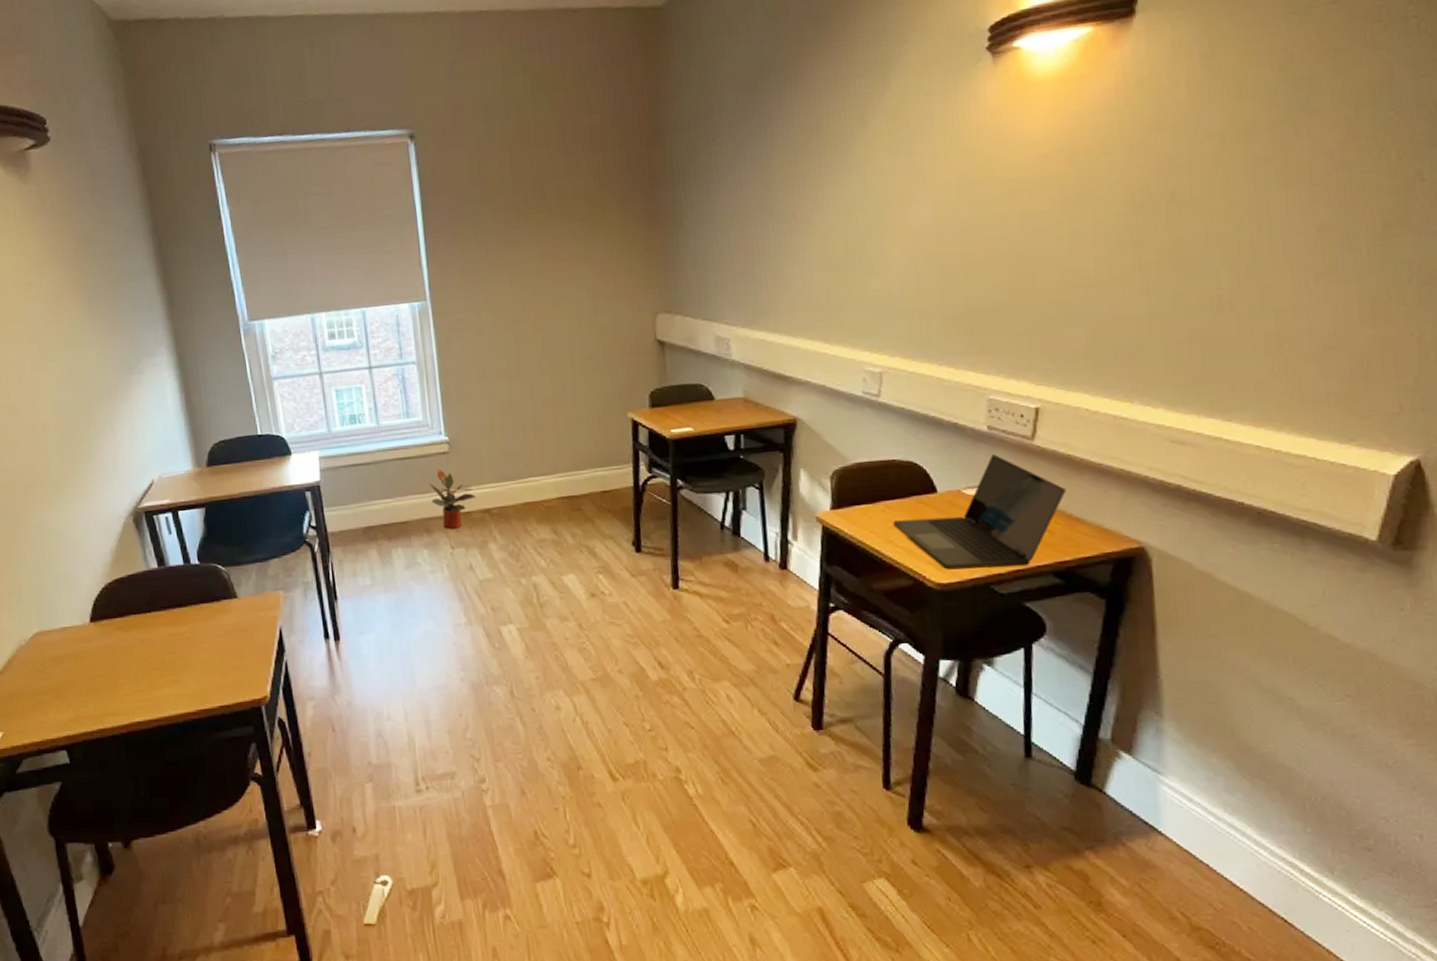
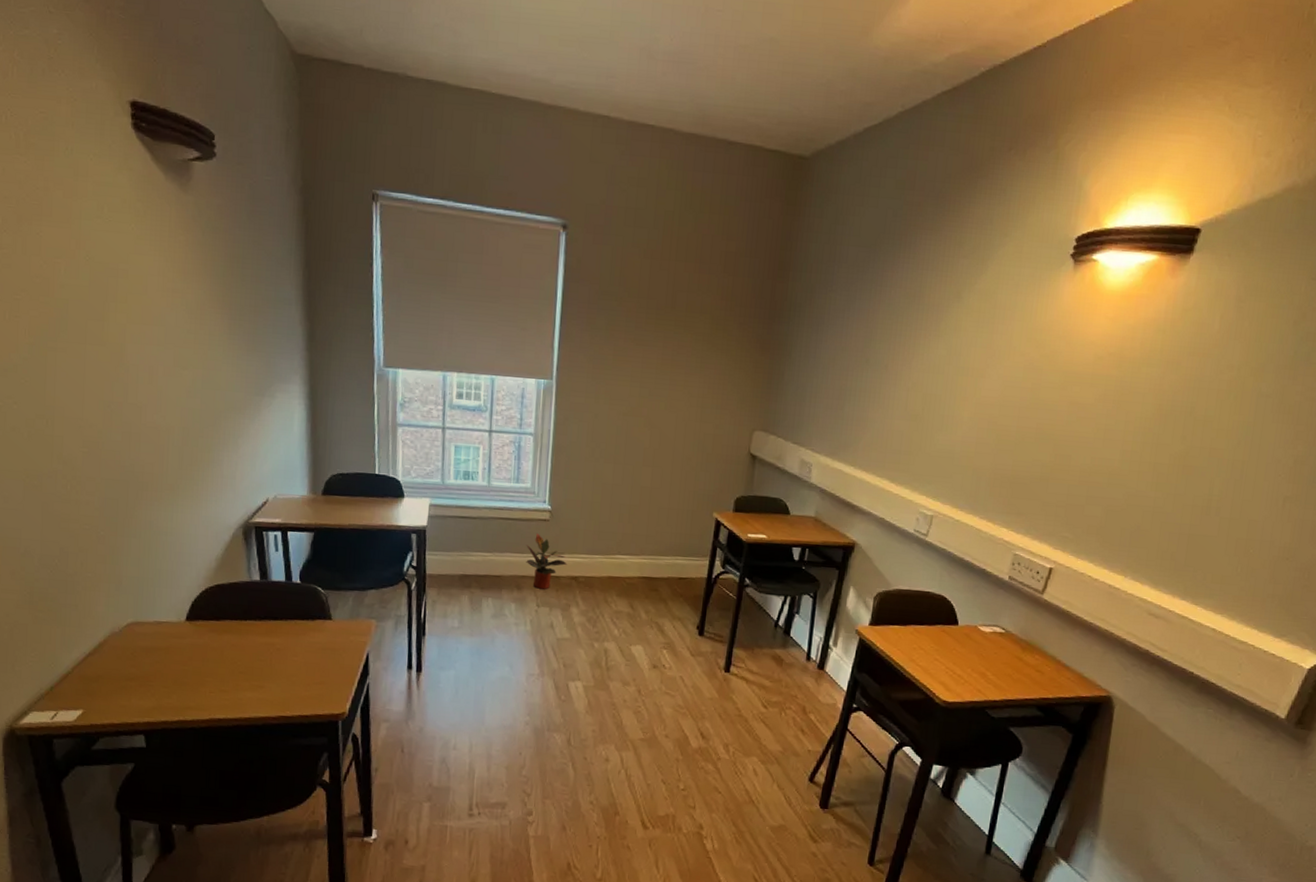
laptop: present [893,454,1066,570] -> none [917,601,1060,697]

